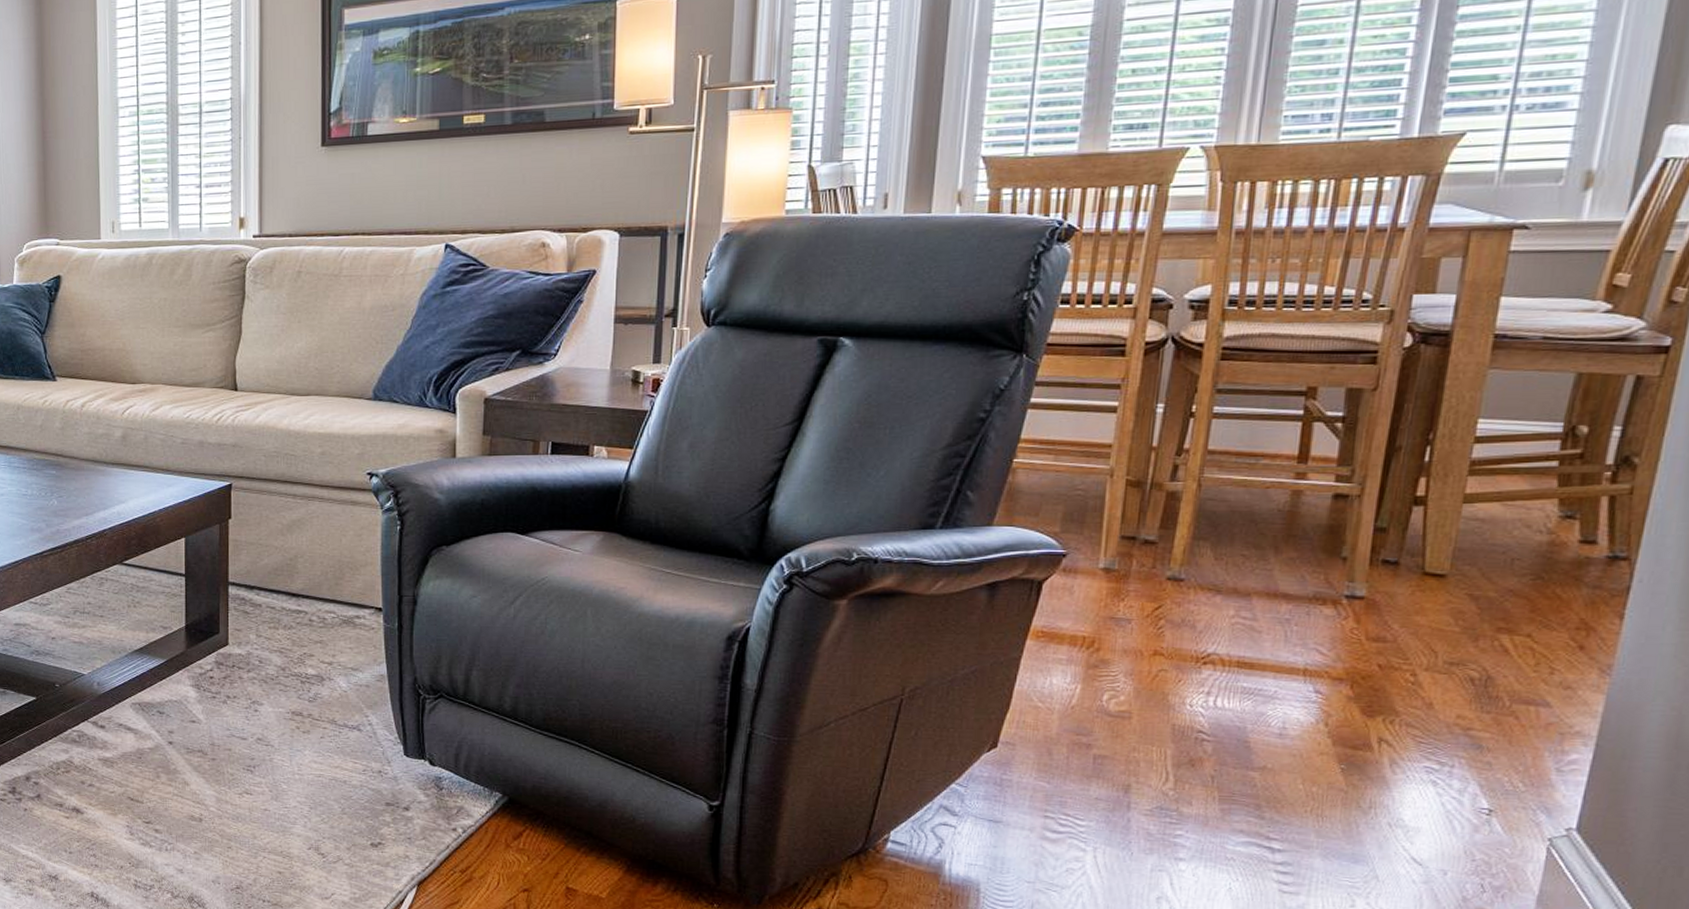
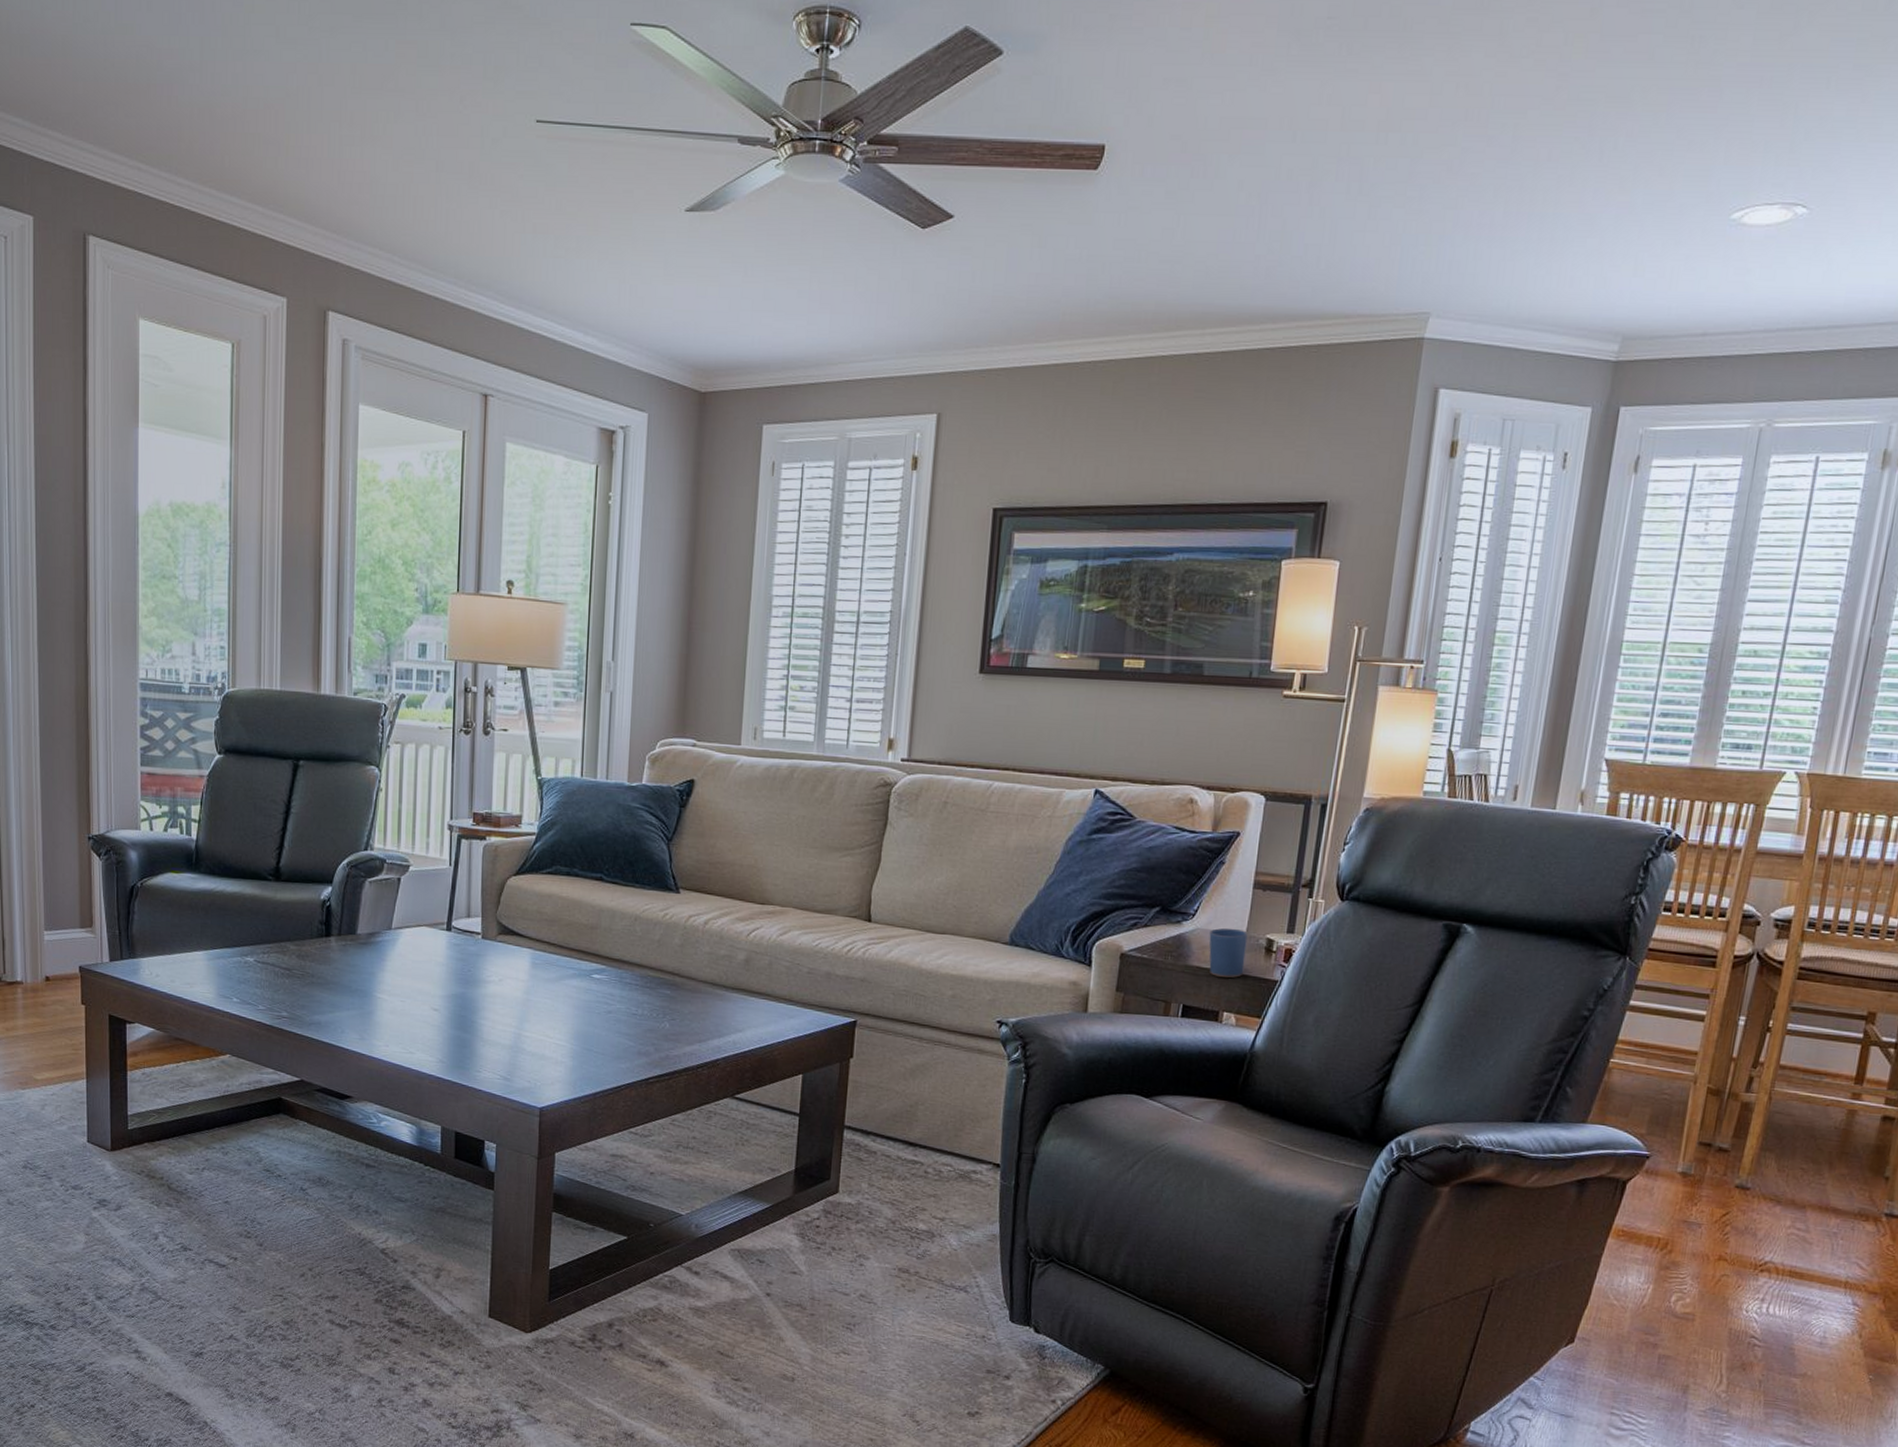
mug: none [573,364,612,413] -> present [1209,927,1248,978]

